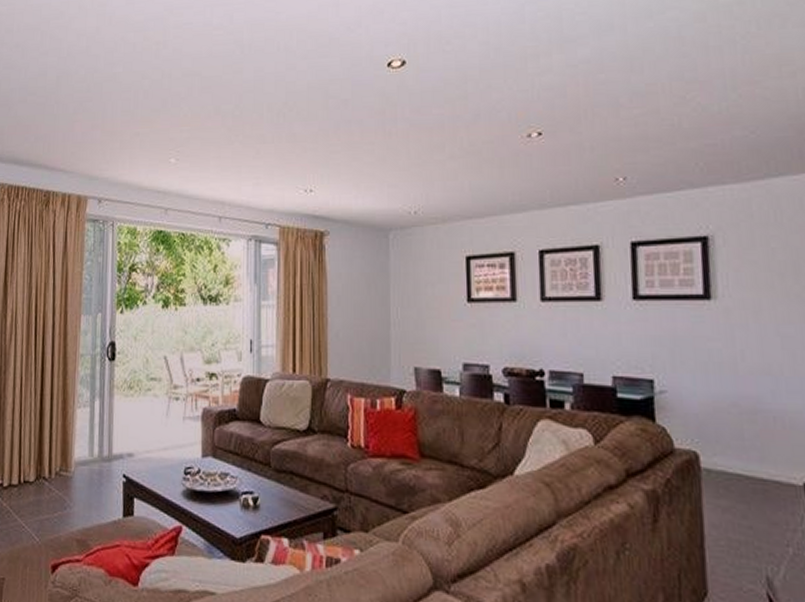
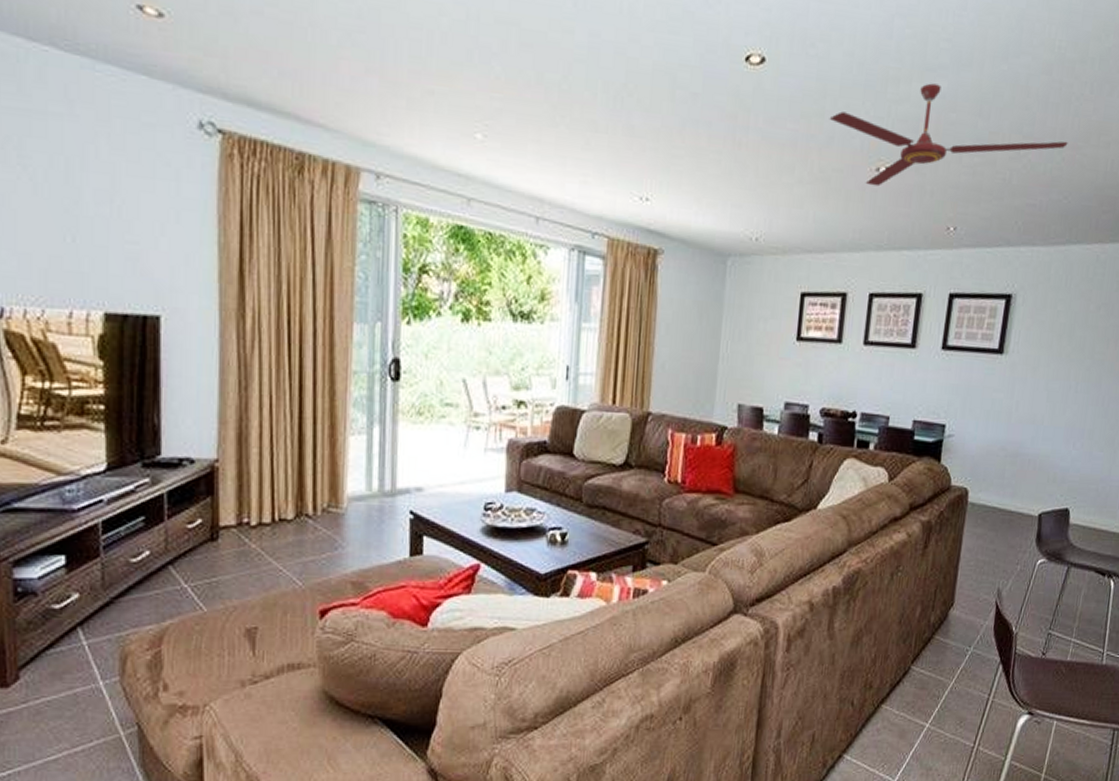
ceiling fan: none [472,52,742,151] -> present [829,83,1068,187]

